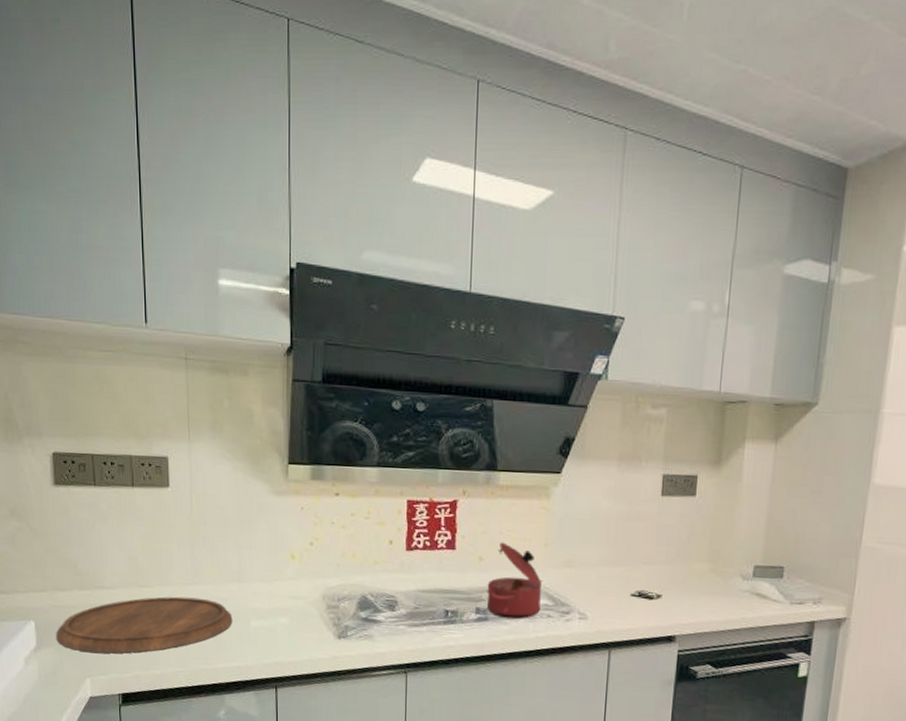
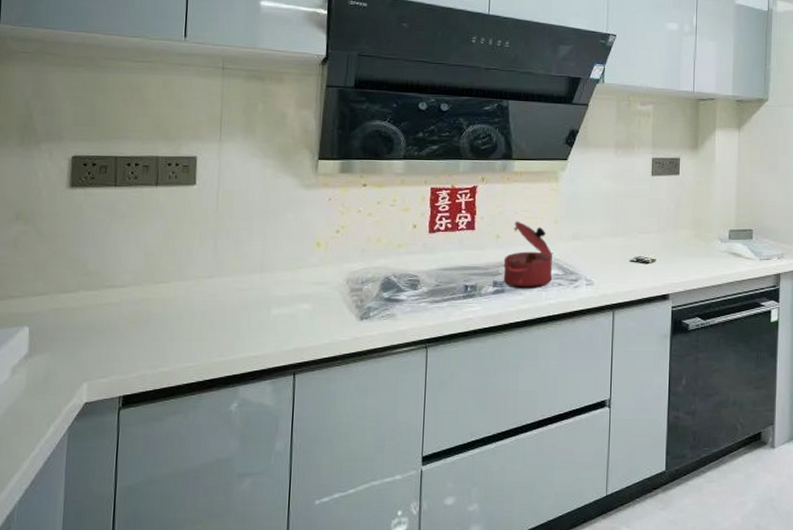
cutting board: present [56,596,233,654] -> none [53,290,253,356]

